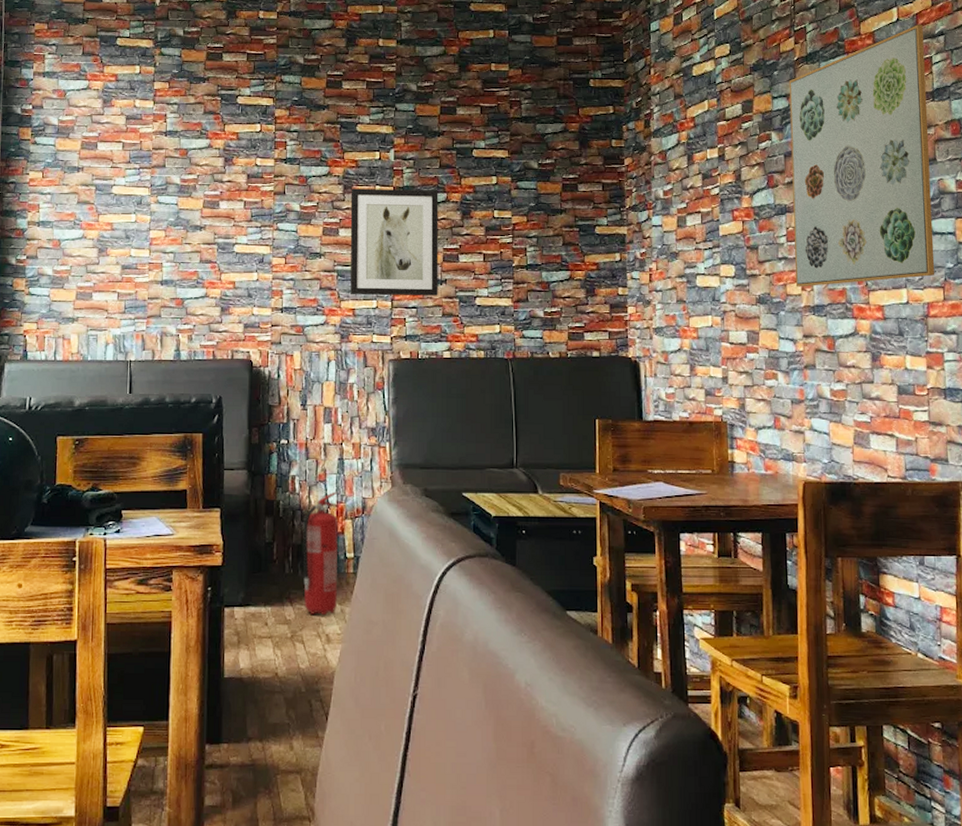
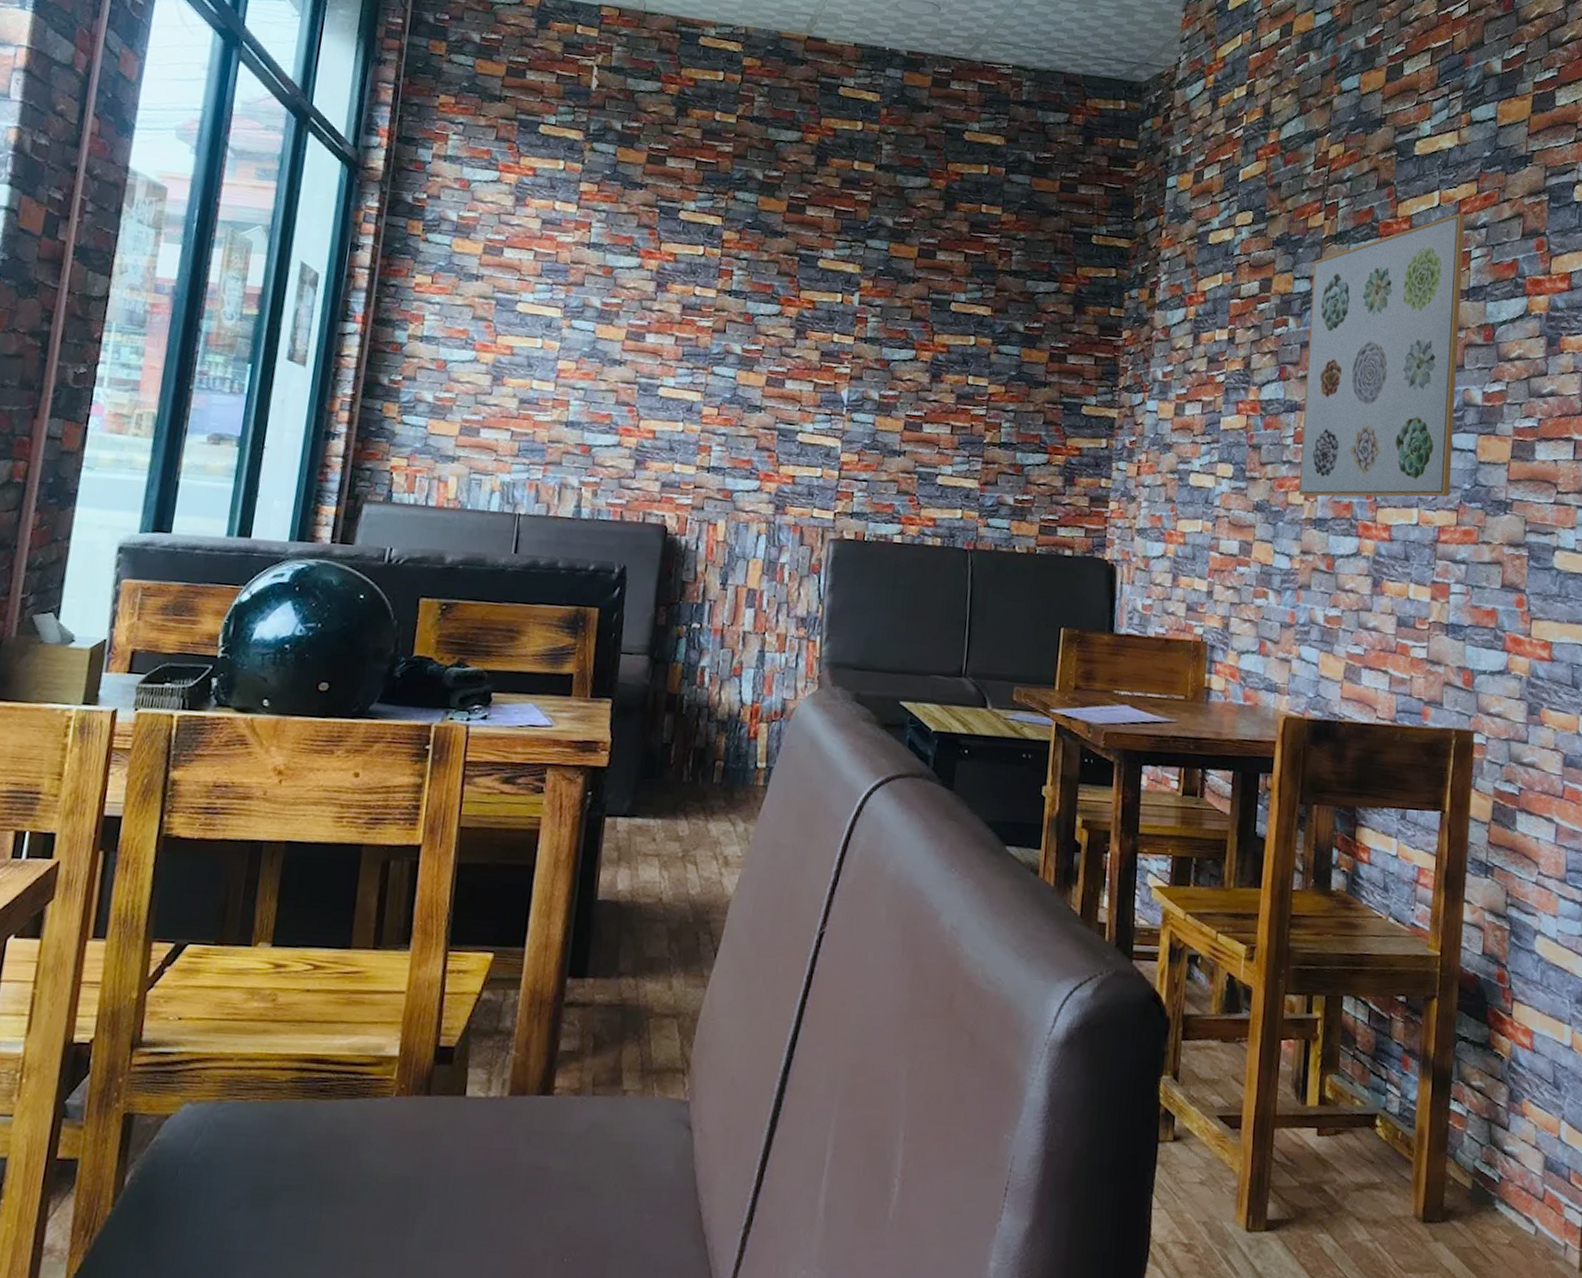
fire extinguisher: present [302,491,338,616] -> none [701,688,755,834]
wall art: present [350,188,438,296] -> none [792,334,907,469]

